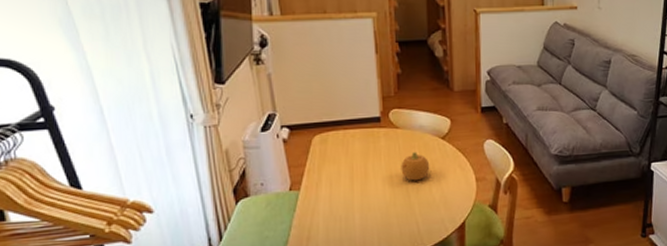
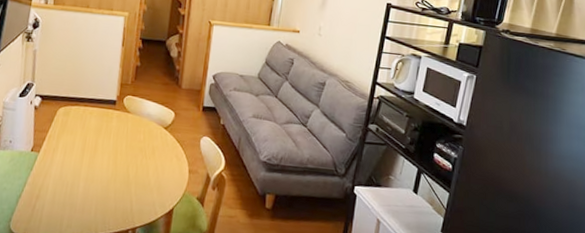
fruit: present [401,152,430,181] -> none [125,136,151,163]

